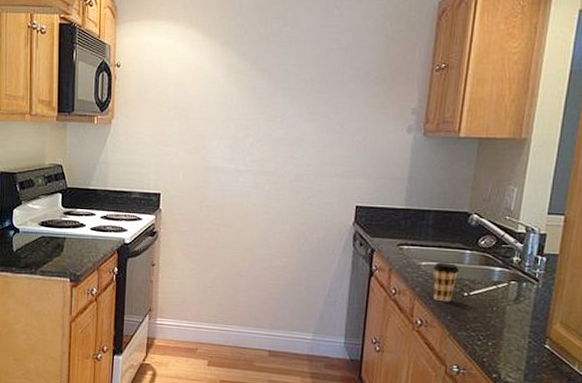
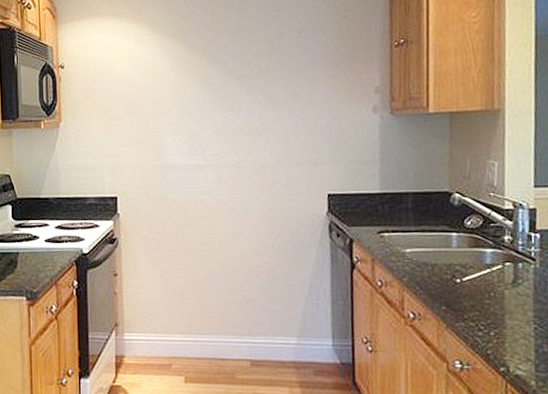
coffee cup: present [433,263,460,302] -> none [419,248,448,291]

